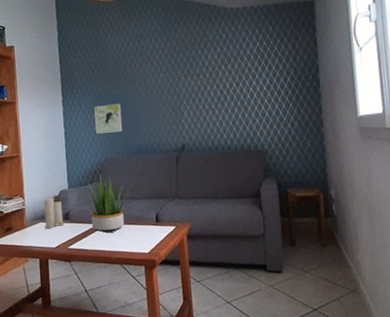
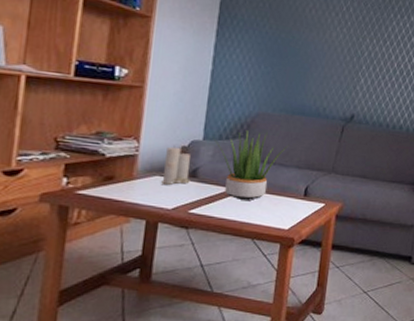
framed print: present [94,103,123,134] -> none [253,47,290,85]

